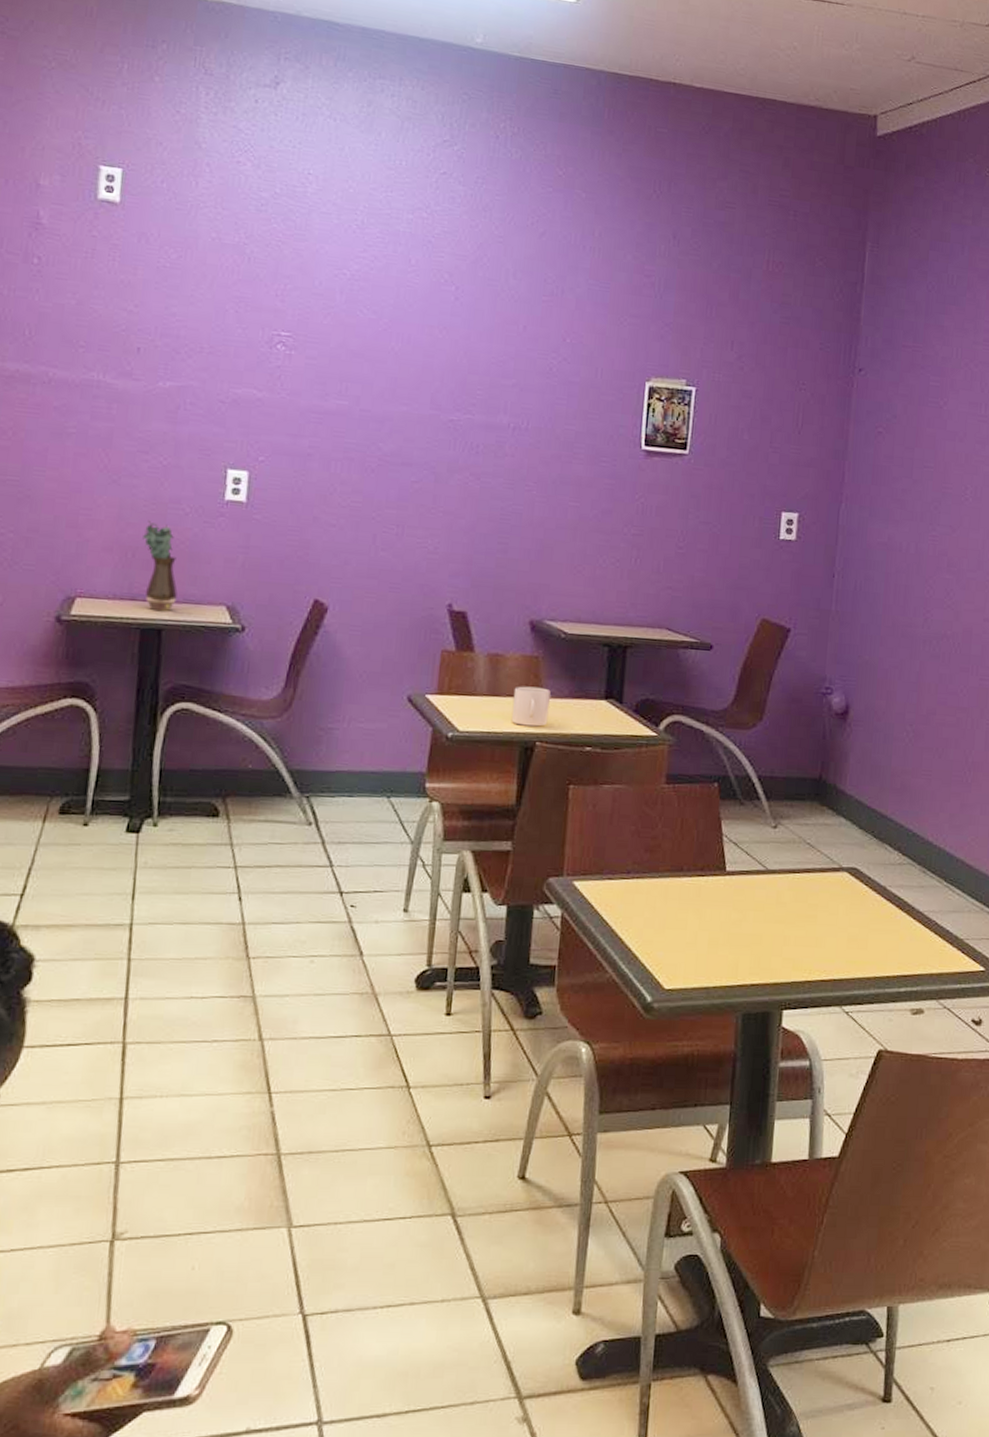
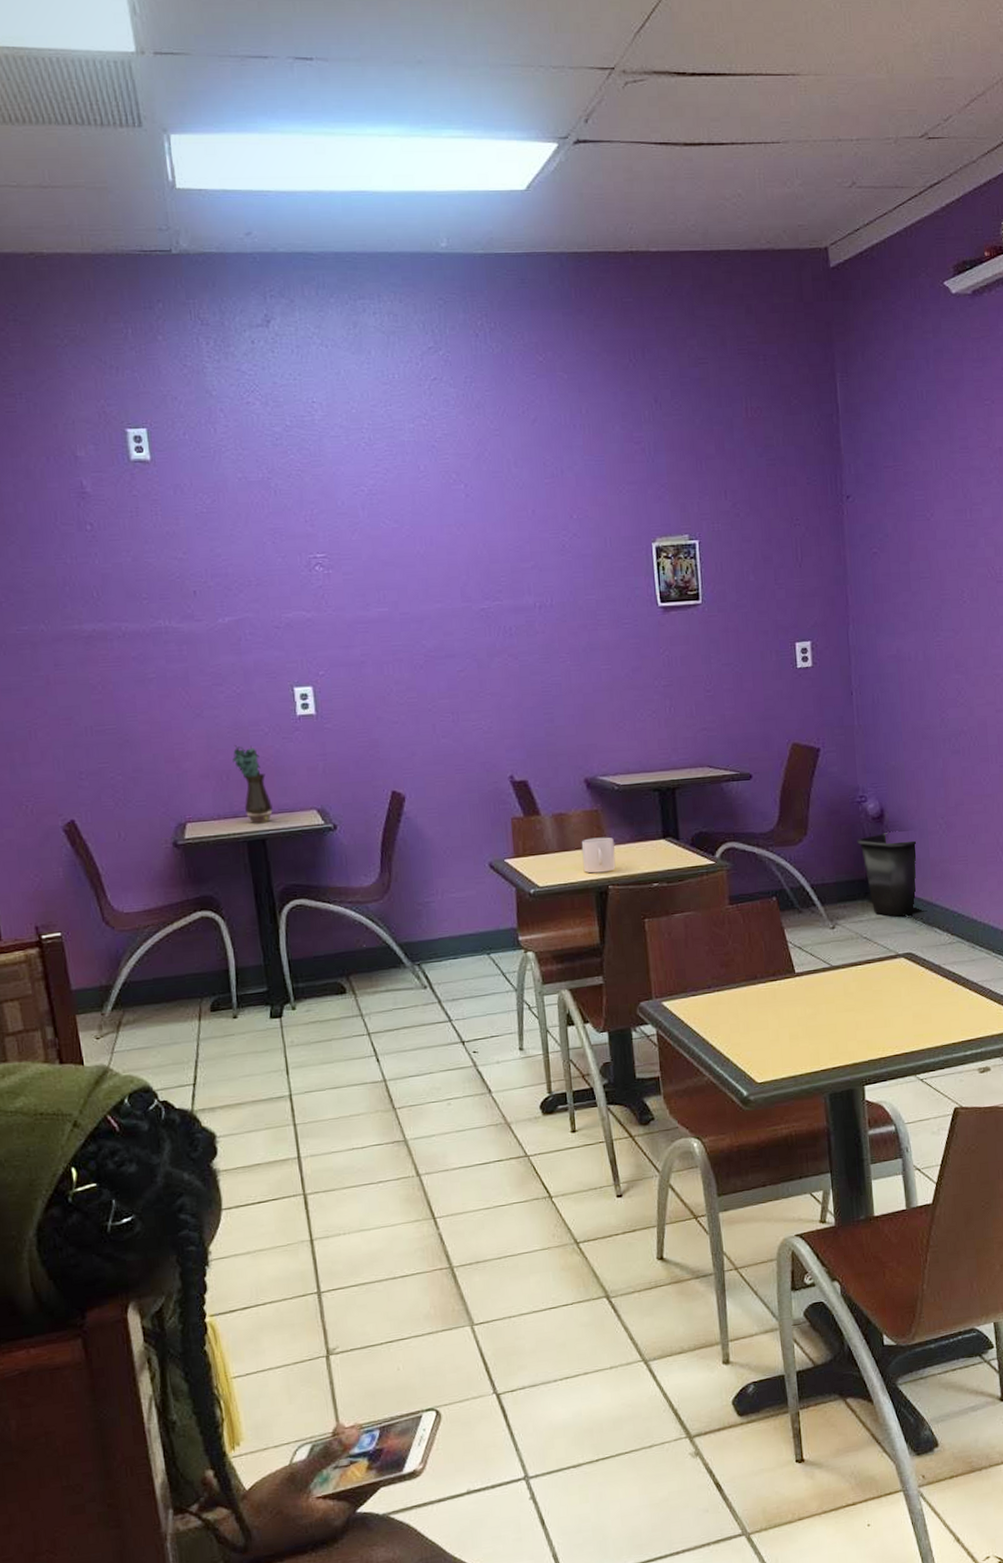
waste bin: none [815,731,881,827] -> present [857,833,928,917]

